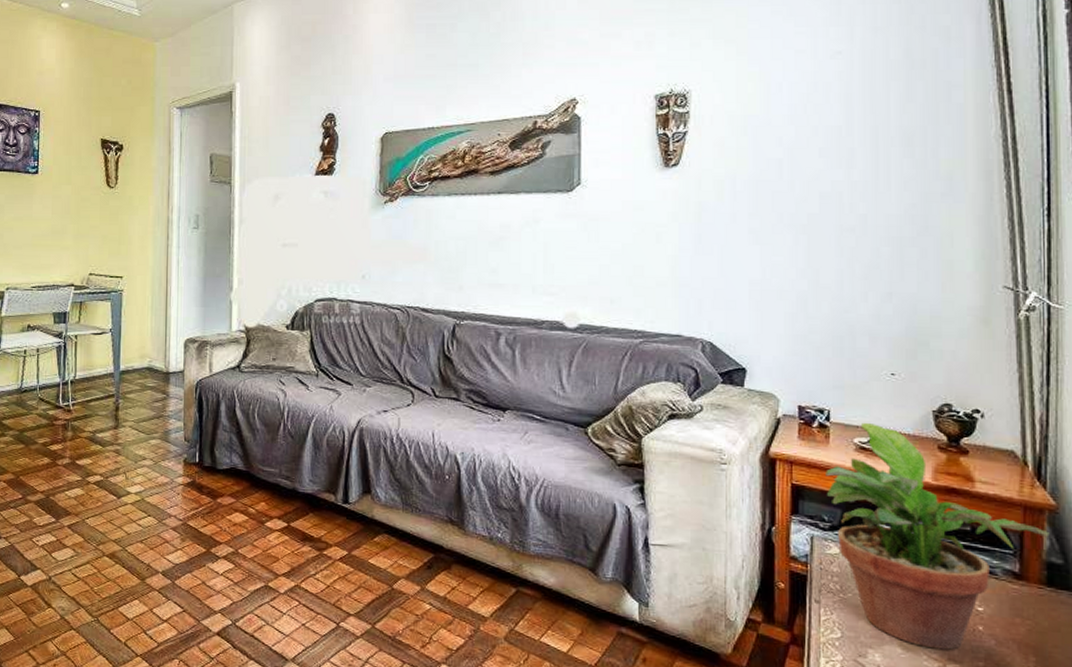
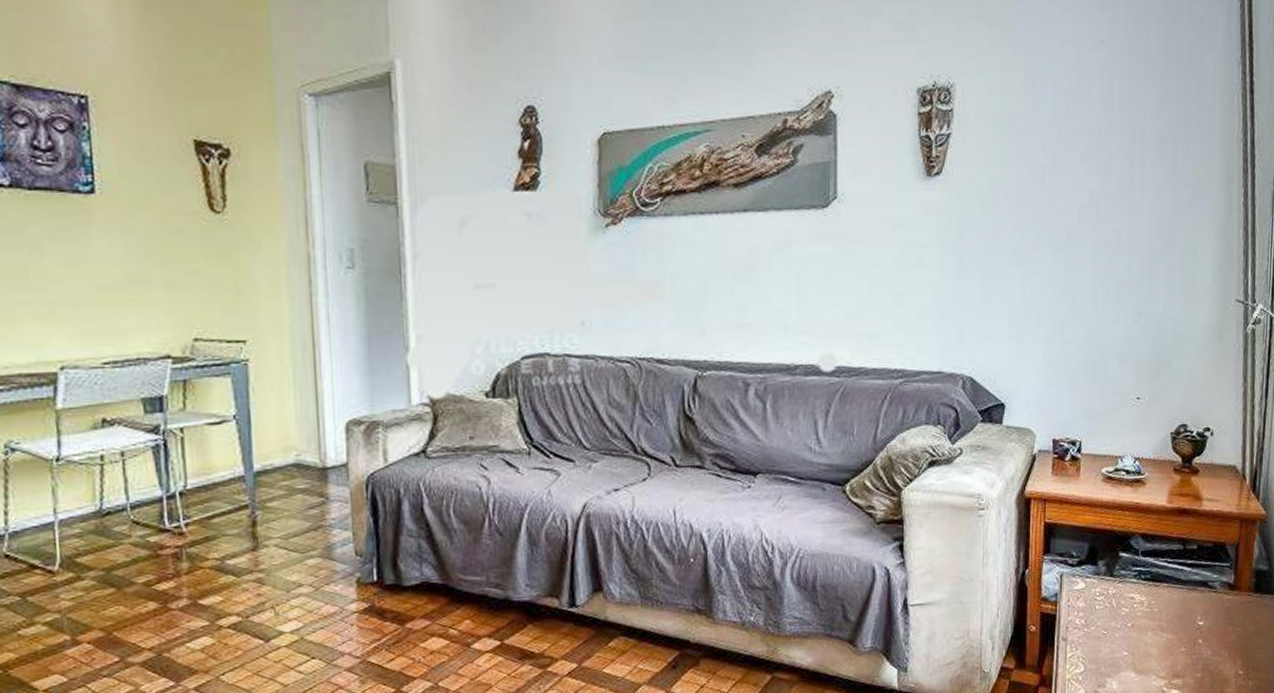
potted plant: present [826,422,1050,650] -> none [1075,450,1259,668]

